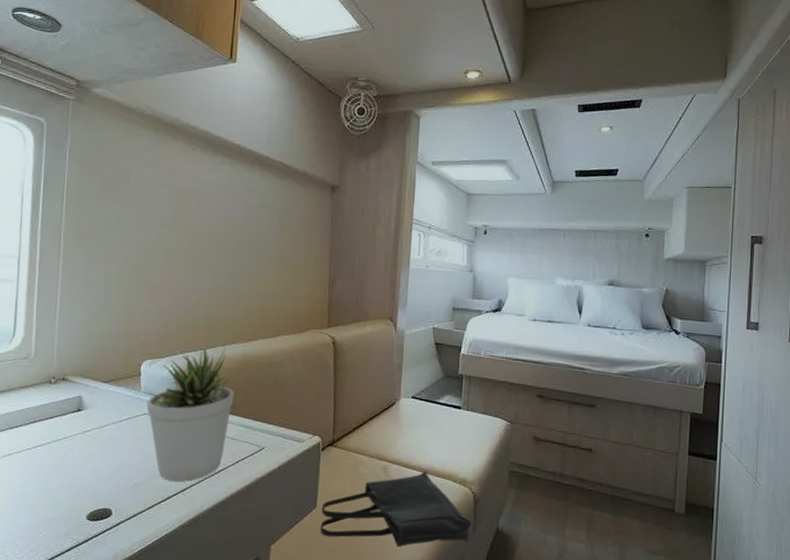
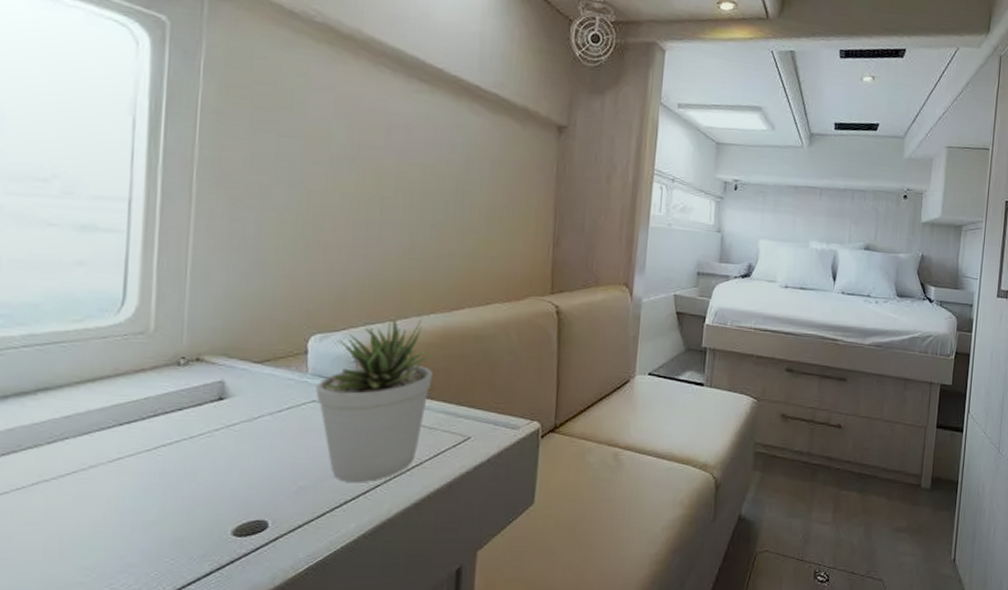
tote bag: present [320,471,472,548] -> none [538,456,712,543]

